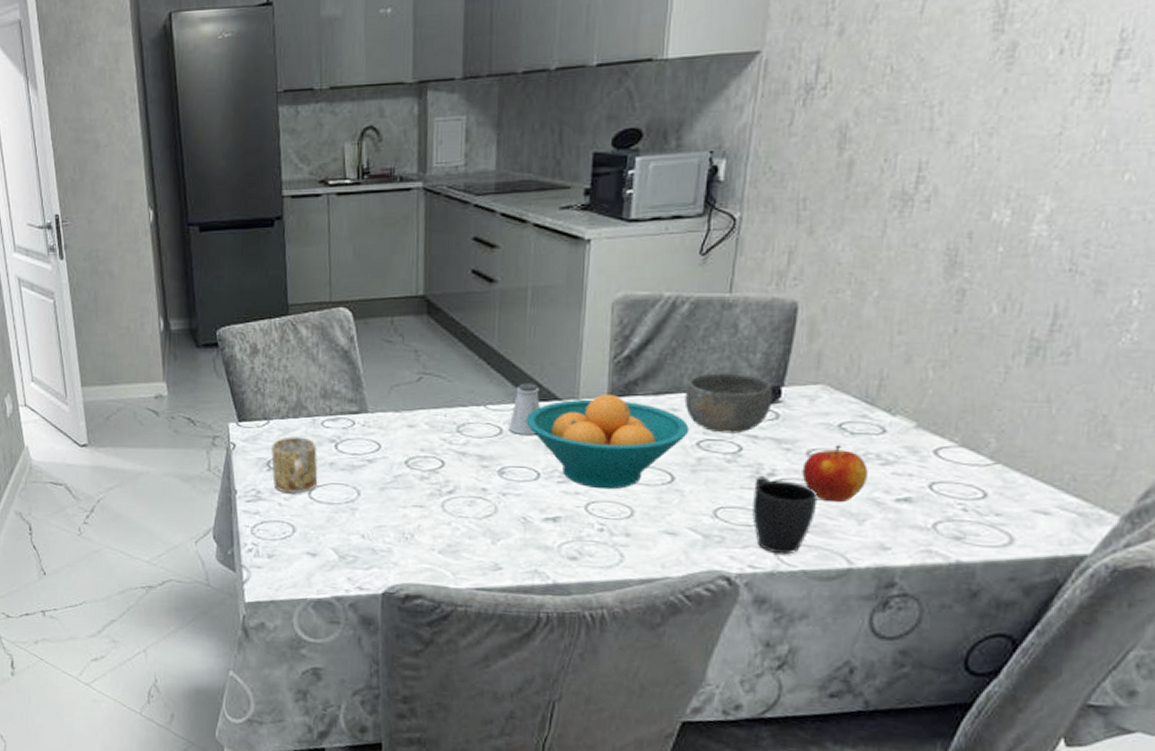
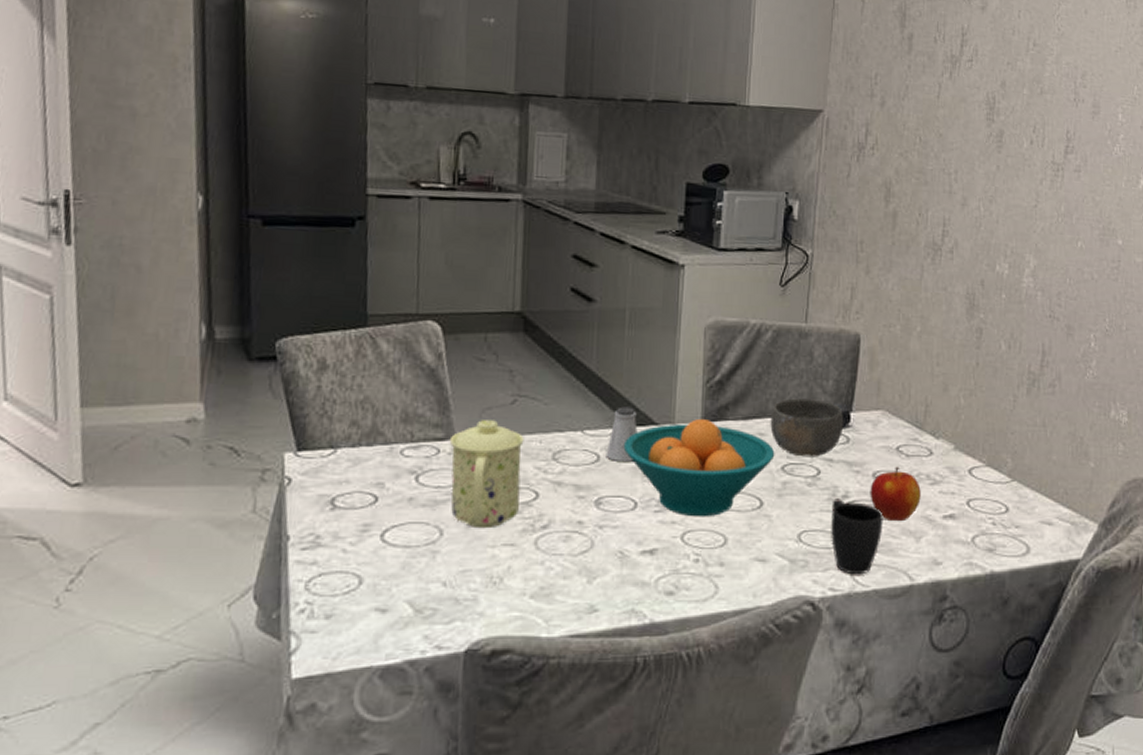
mug: present [271,436,318,494] -> none [336,468,394,537]
mug: none [362,396,430,492] -> present [449,420,524,529]

